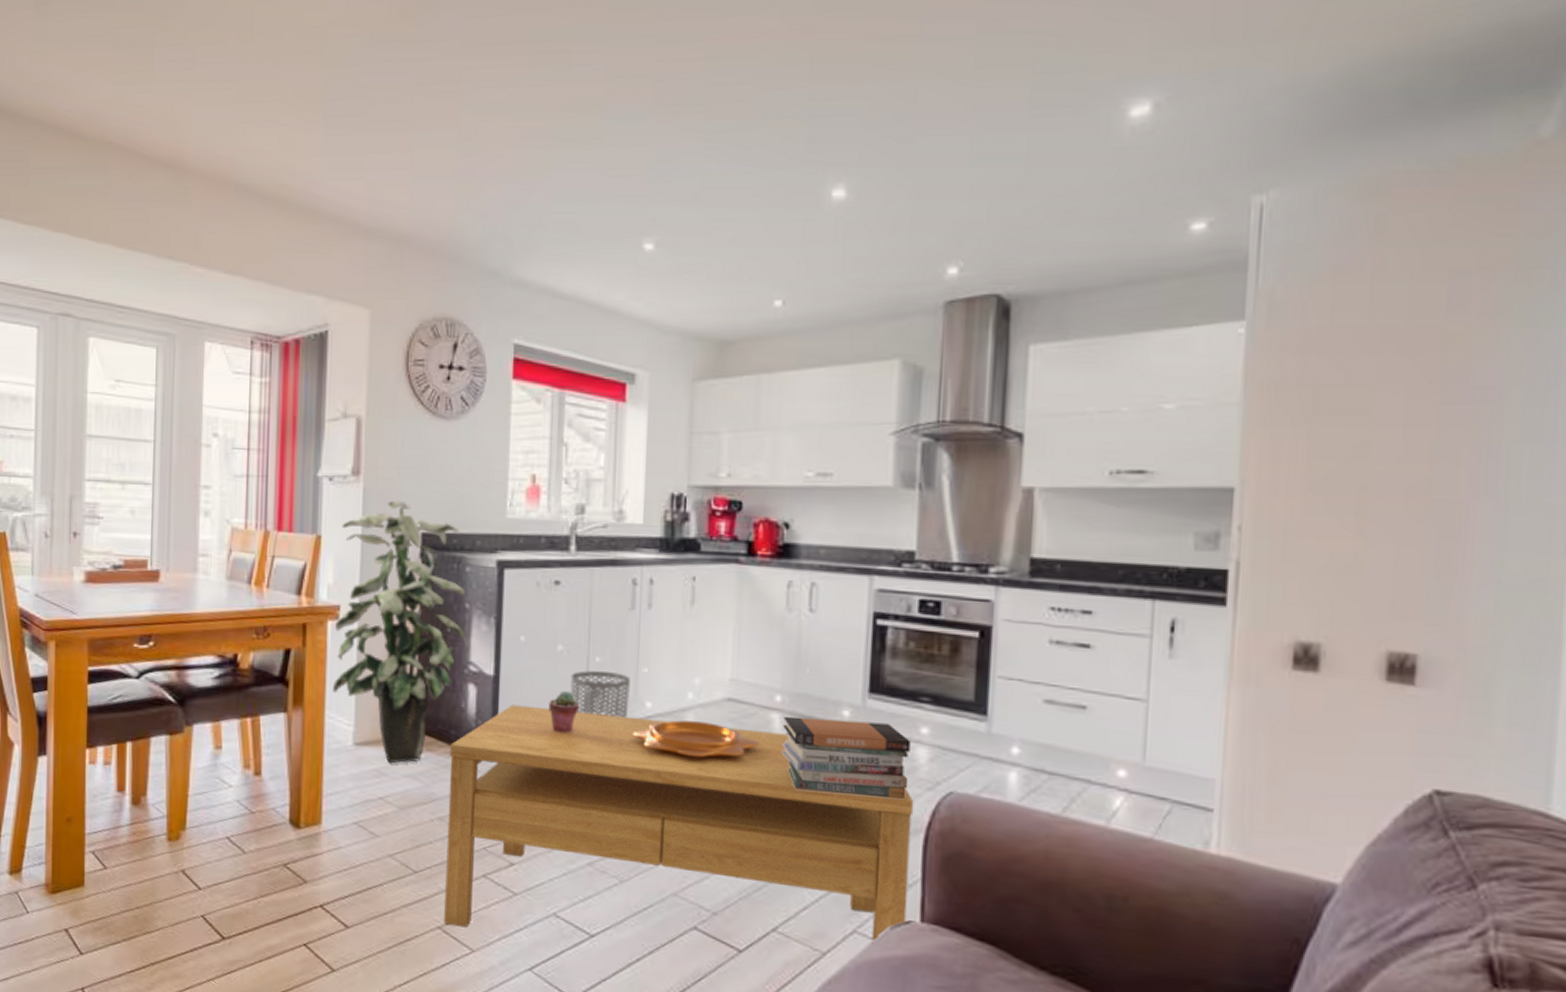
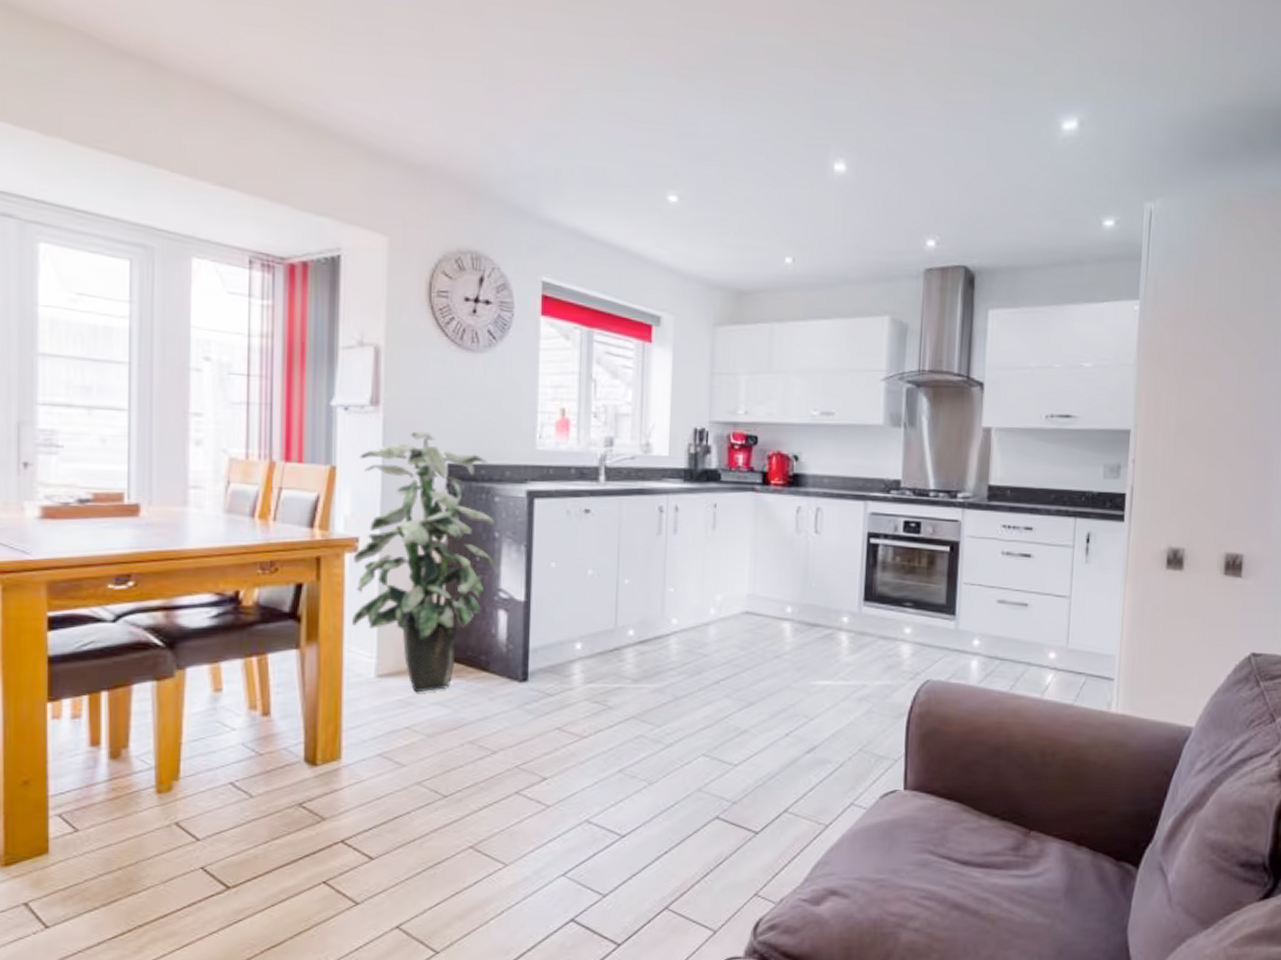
coffee table: present [444,704,914,943] -> none [476,628,899,844]
potted succulent: present [549,690,579,734] -> none [580,612,609,653]
waste bin: present [570,670,630,718] -> none [601,593,657,634]
decorative bowl: present [632,720,760,759] -> none [660,634,773,667]
book stack: present [782,716,911,800] -> none [792,625,897,690]

